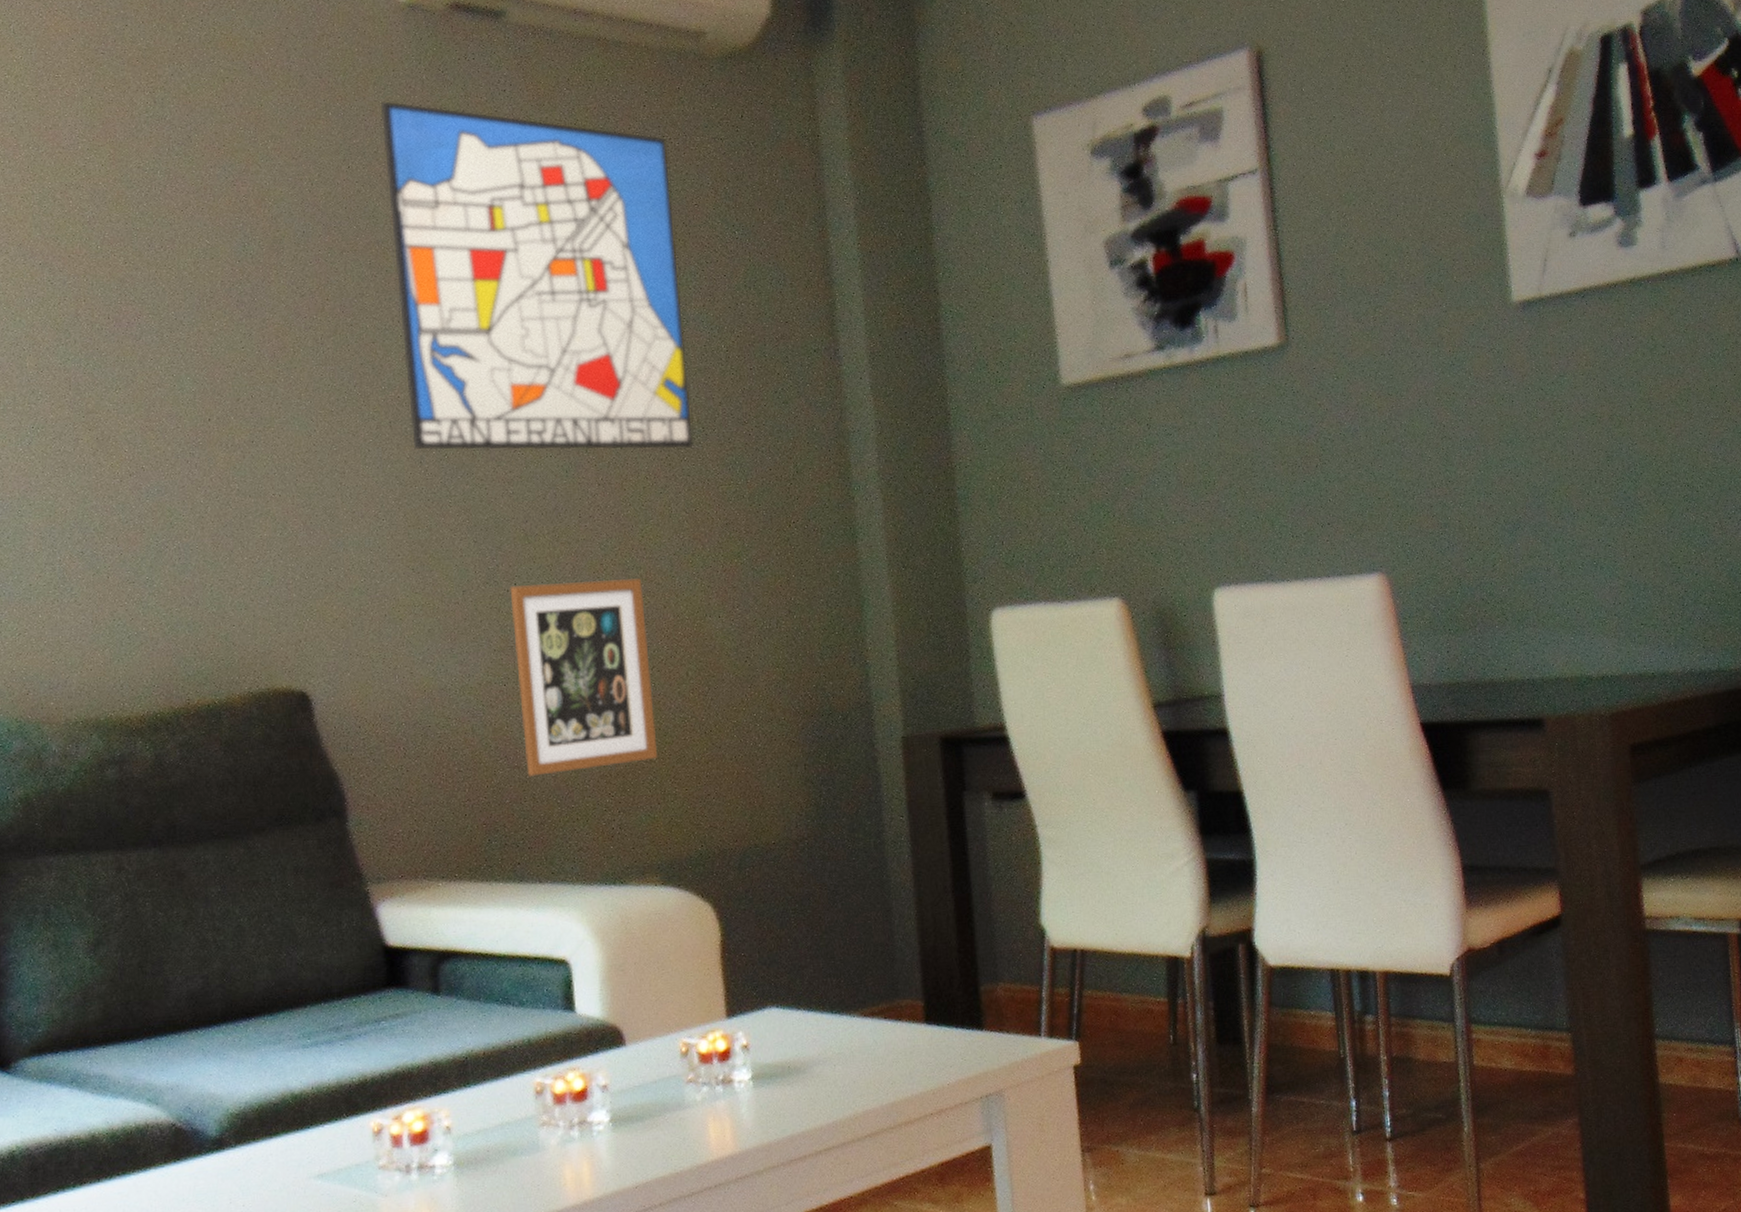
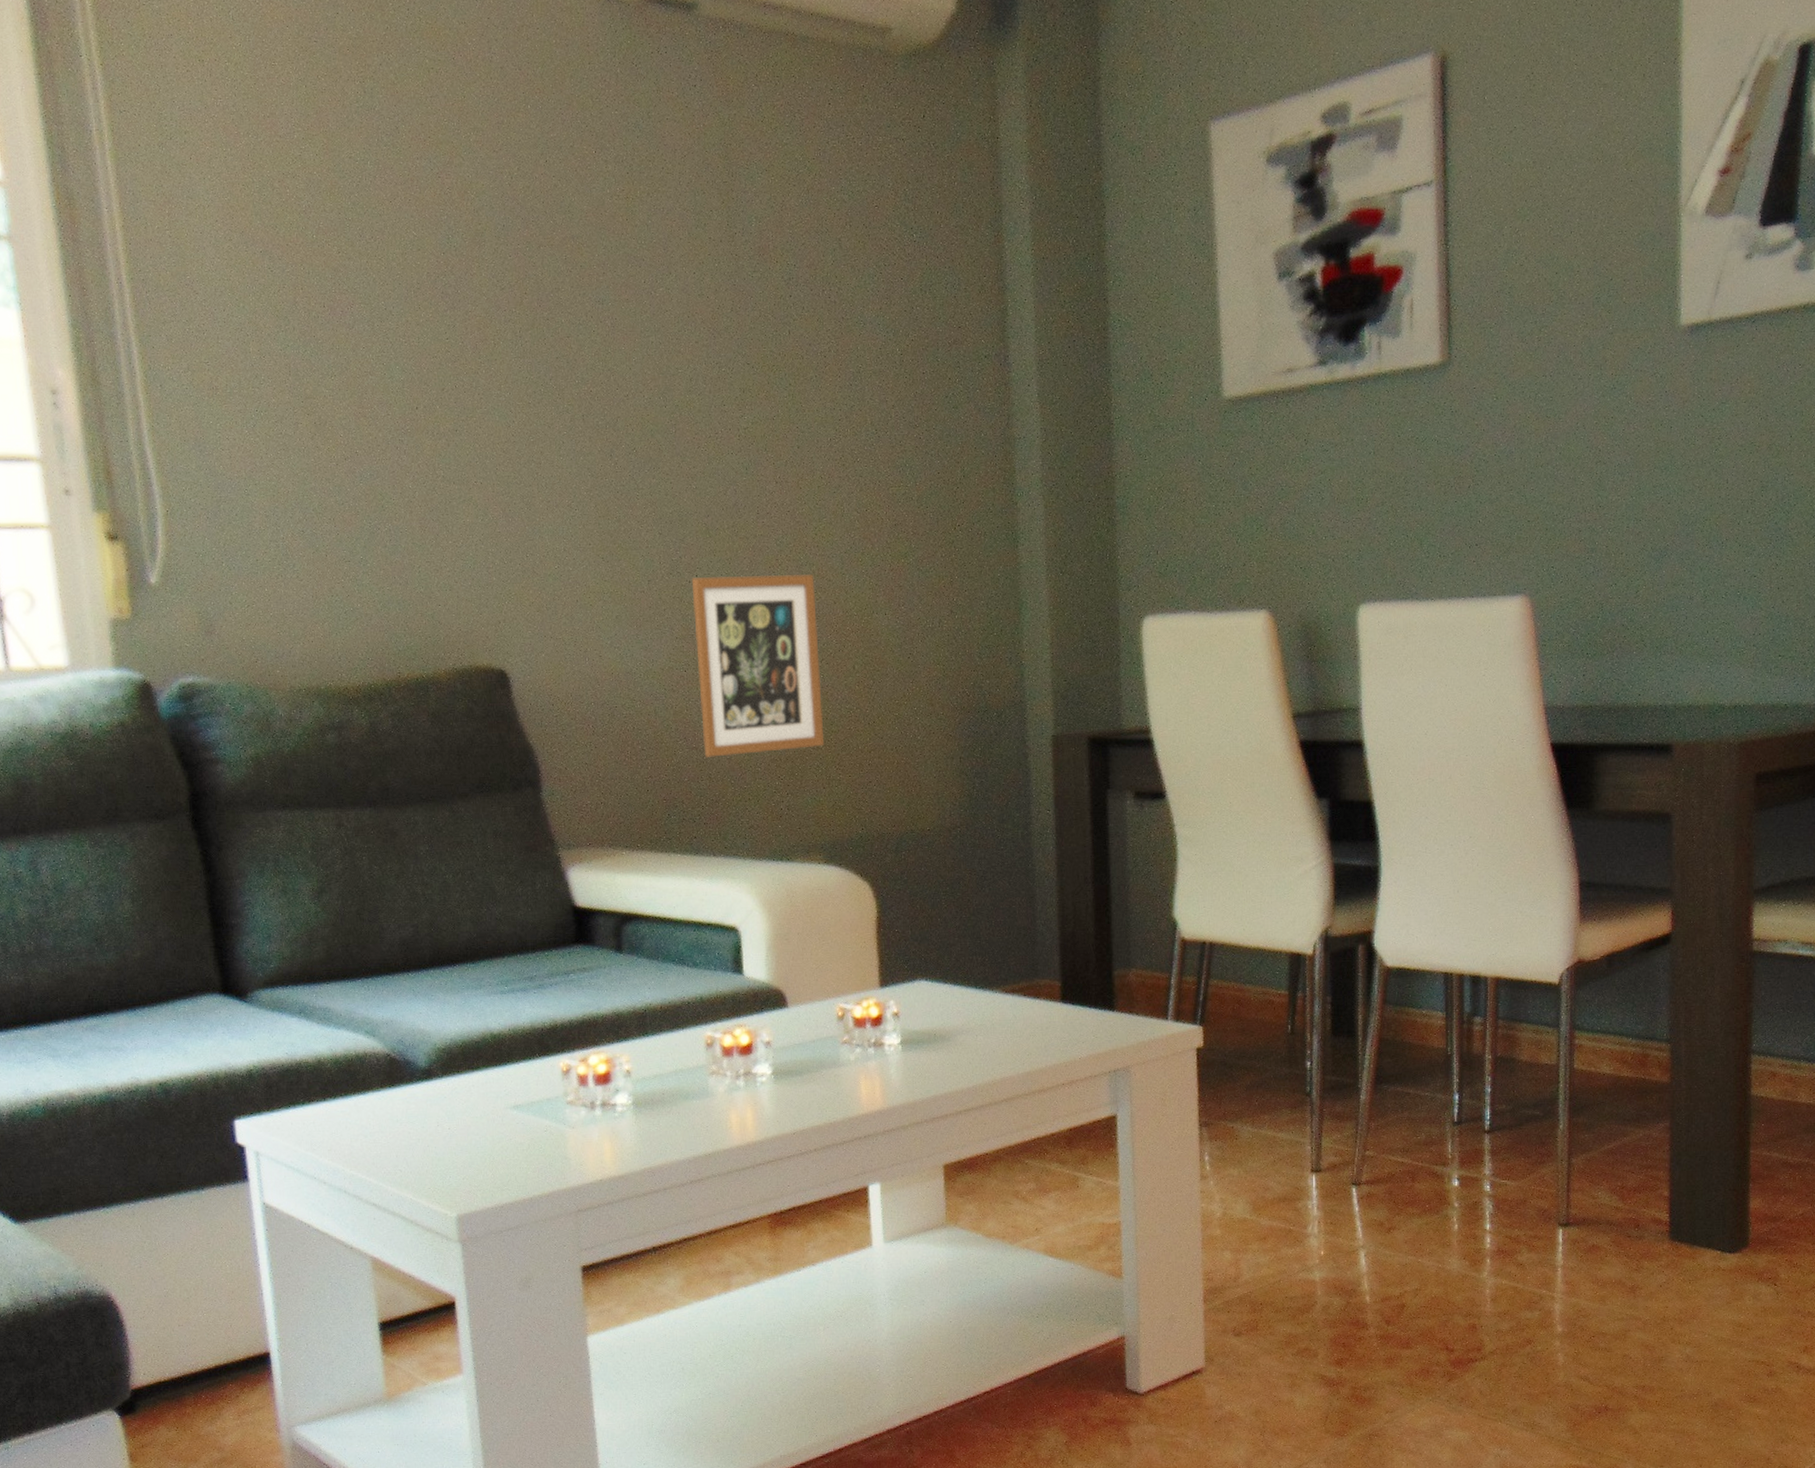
wall art: present [380,100,694,451] -> none [576,93,867,451]

